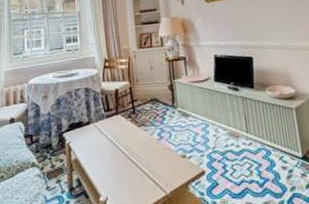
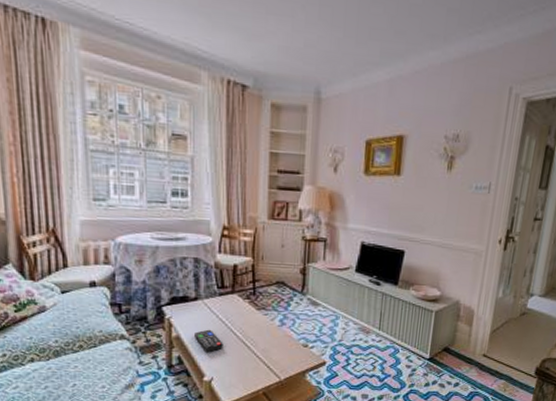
remote control: none [89,149,114,173] -> present [195,329,223,353]

